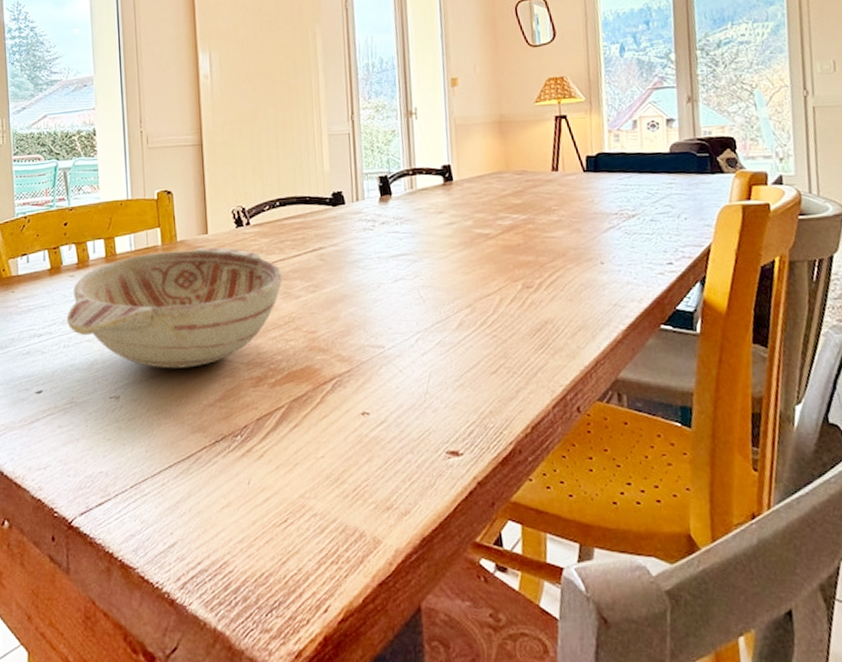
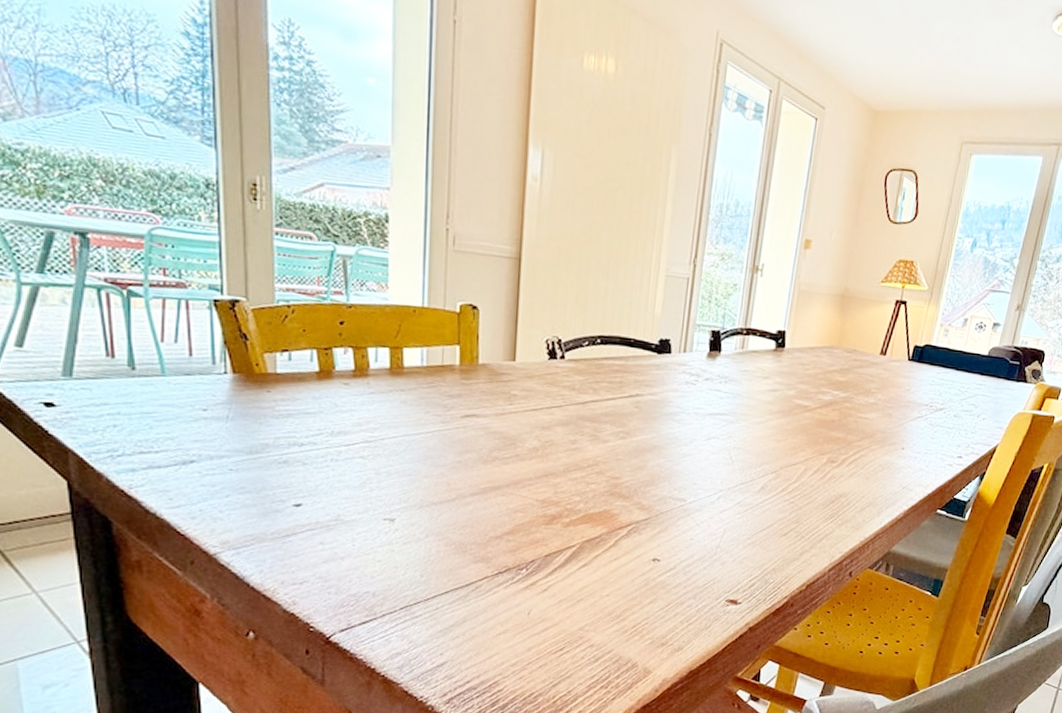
decorative bowl: present [66,247,283,369] -> none [335,372,593,499]

